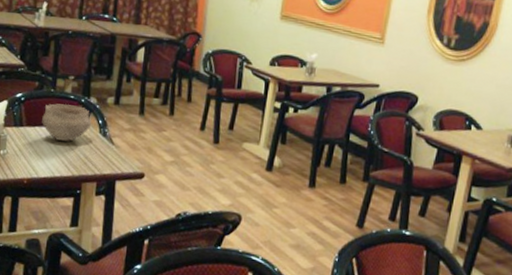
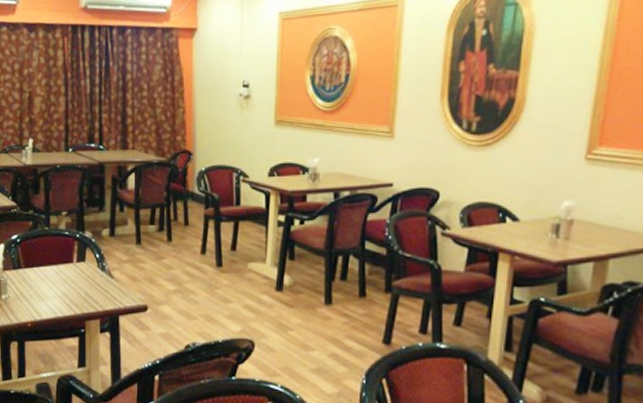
bowl: present [42,103,91,142] -> none [39,240,88,280]

